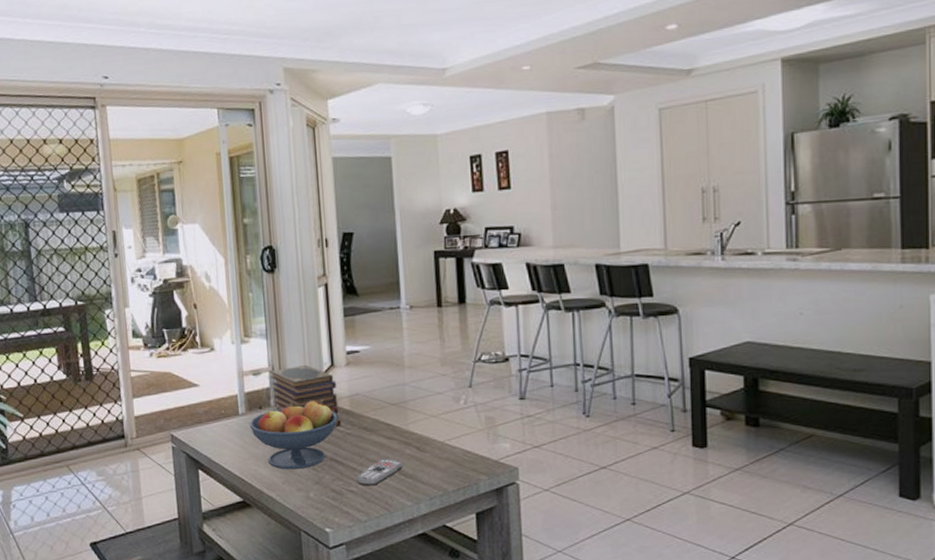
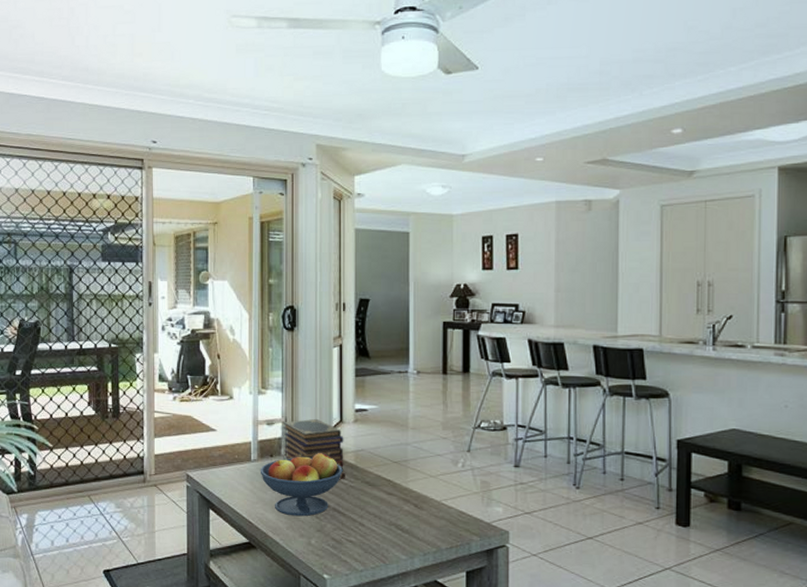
remote control: present [355,459,404,486] -> none [355,513,401,538]

